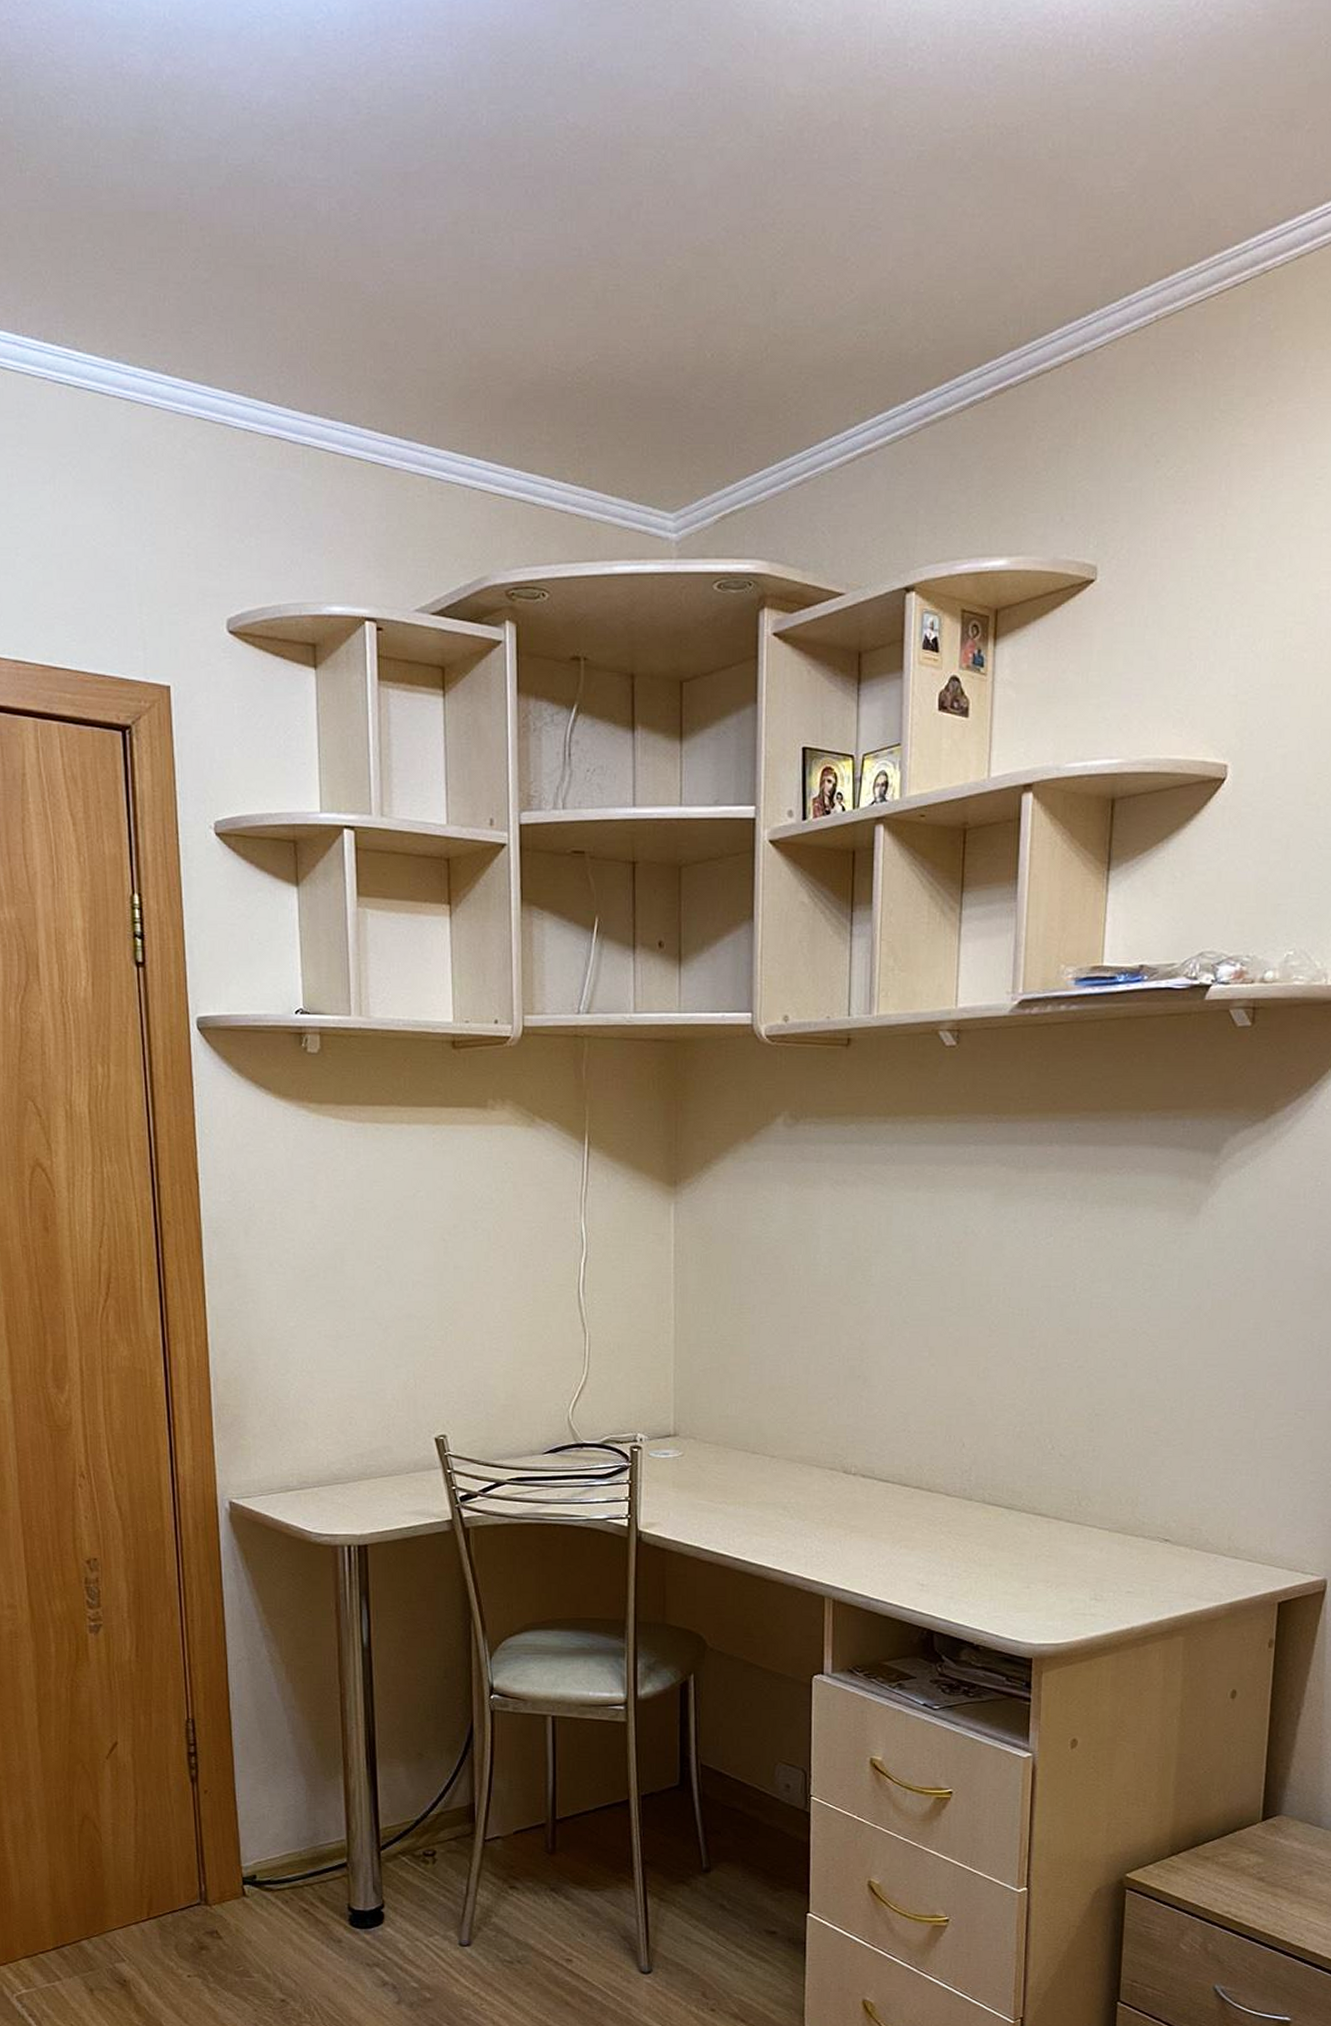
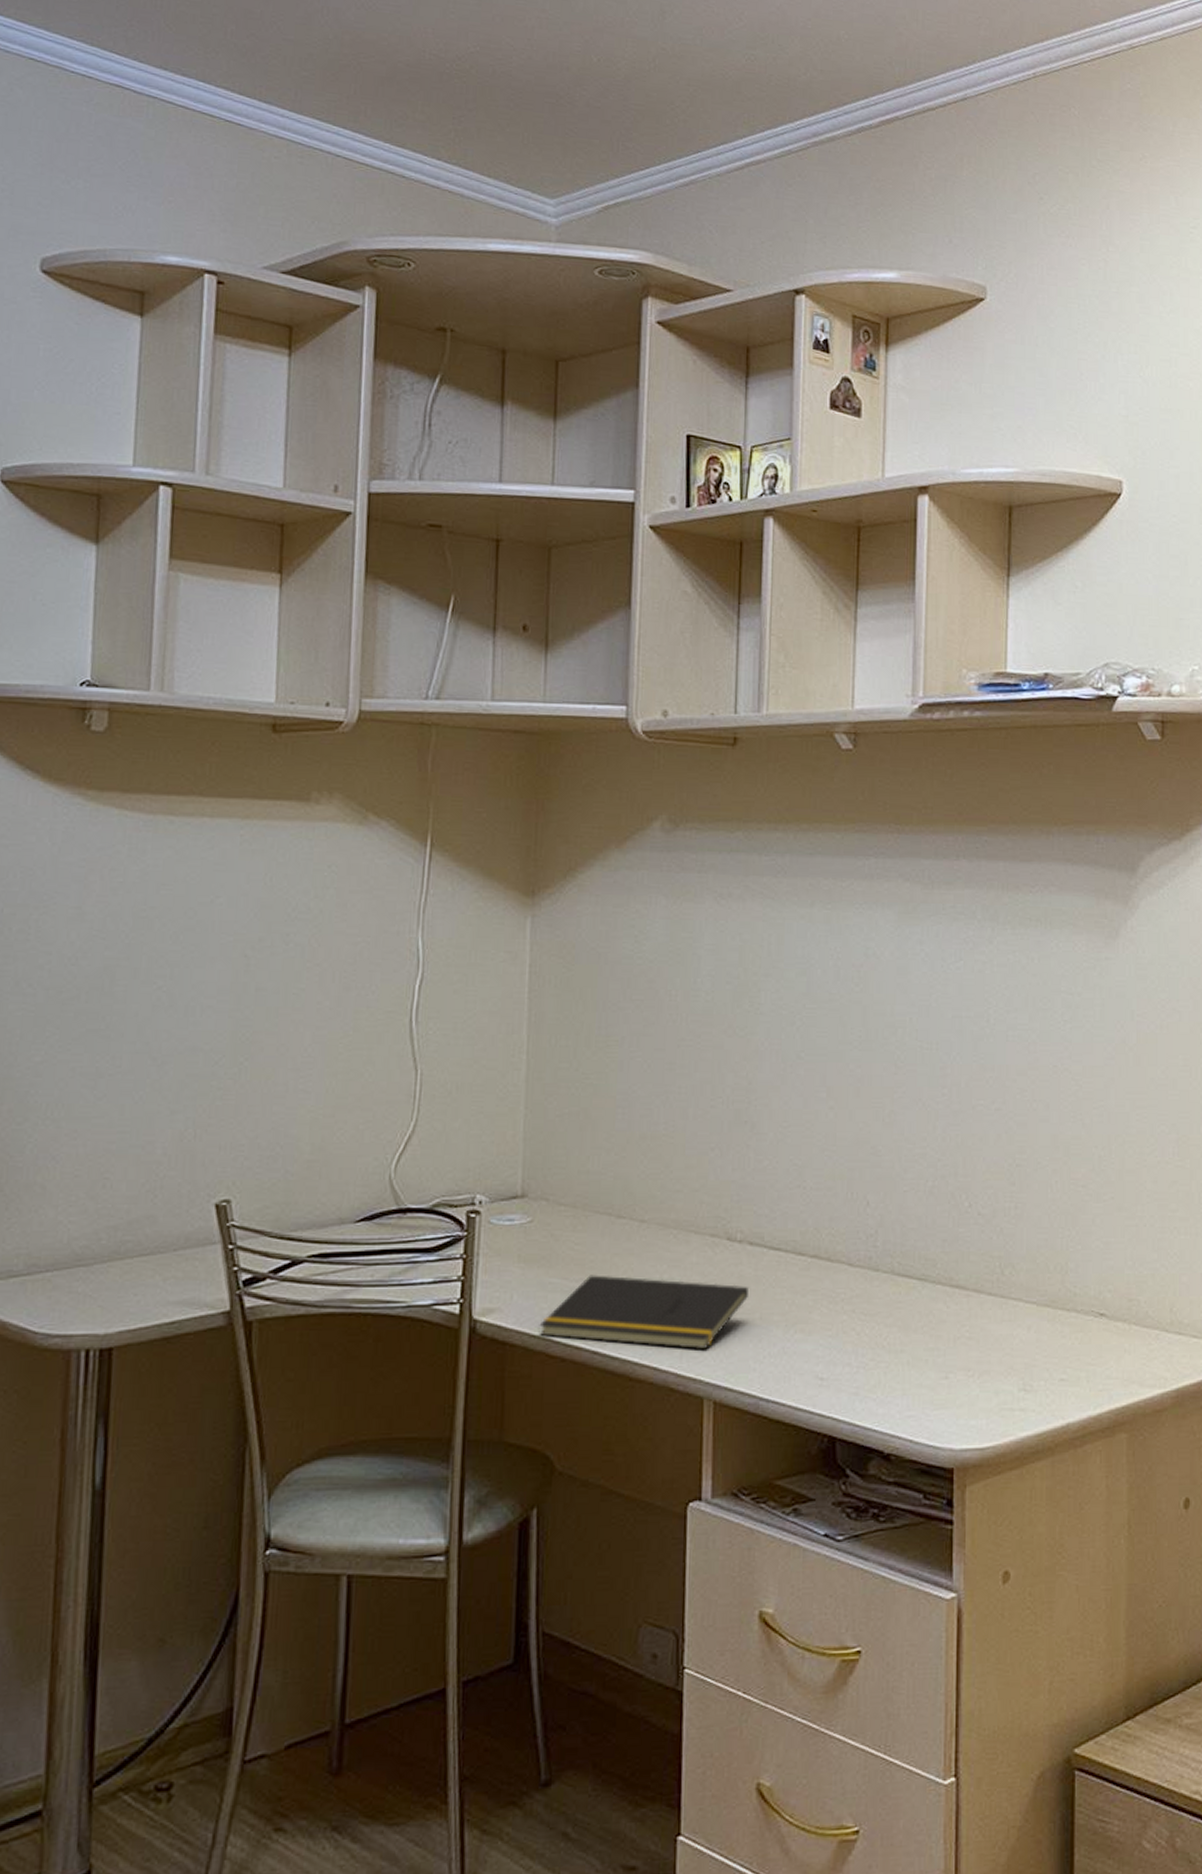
notepad: none [691,1498,861,1560] -> present [539,1275,748,1350]

